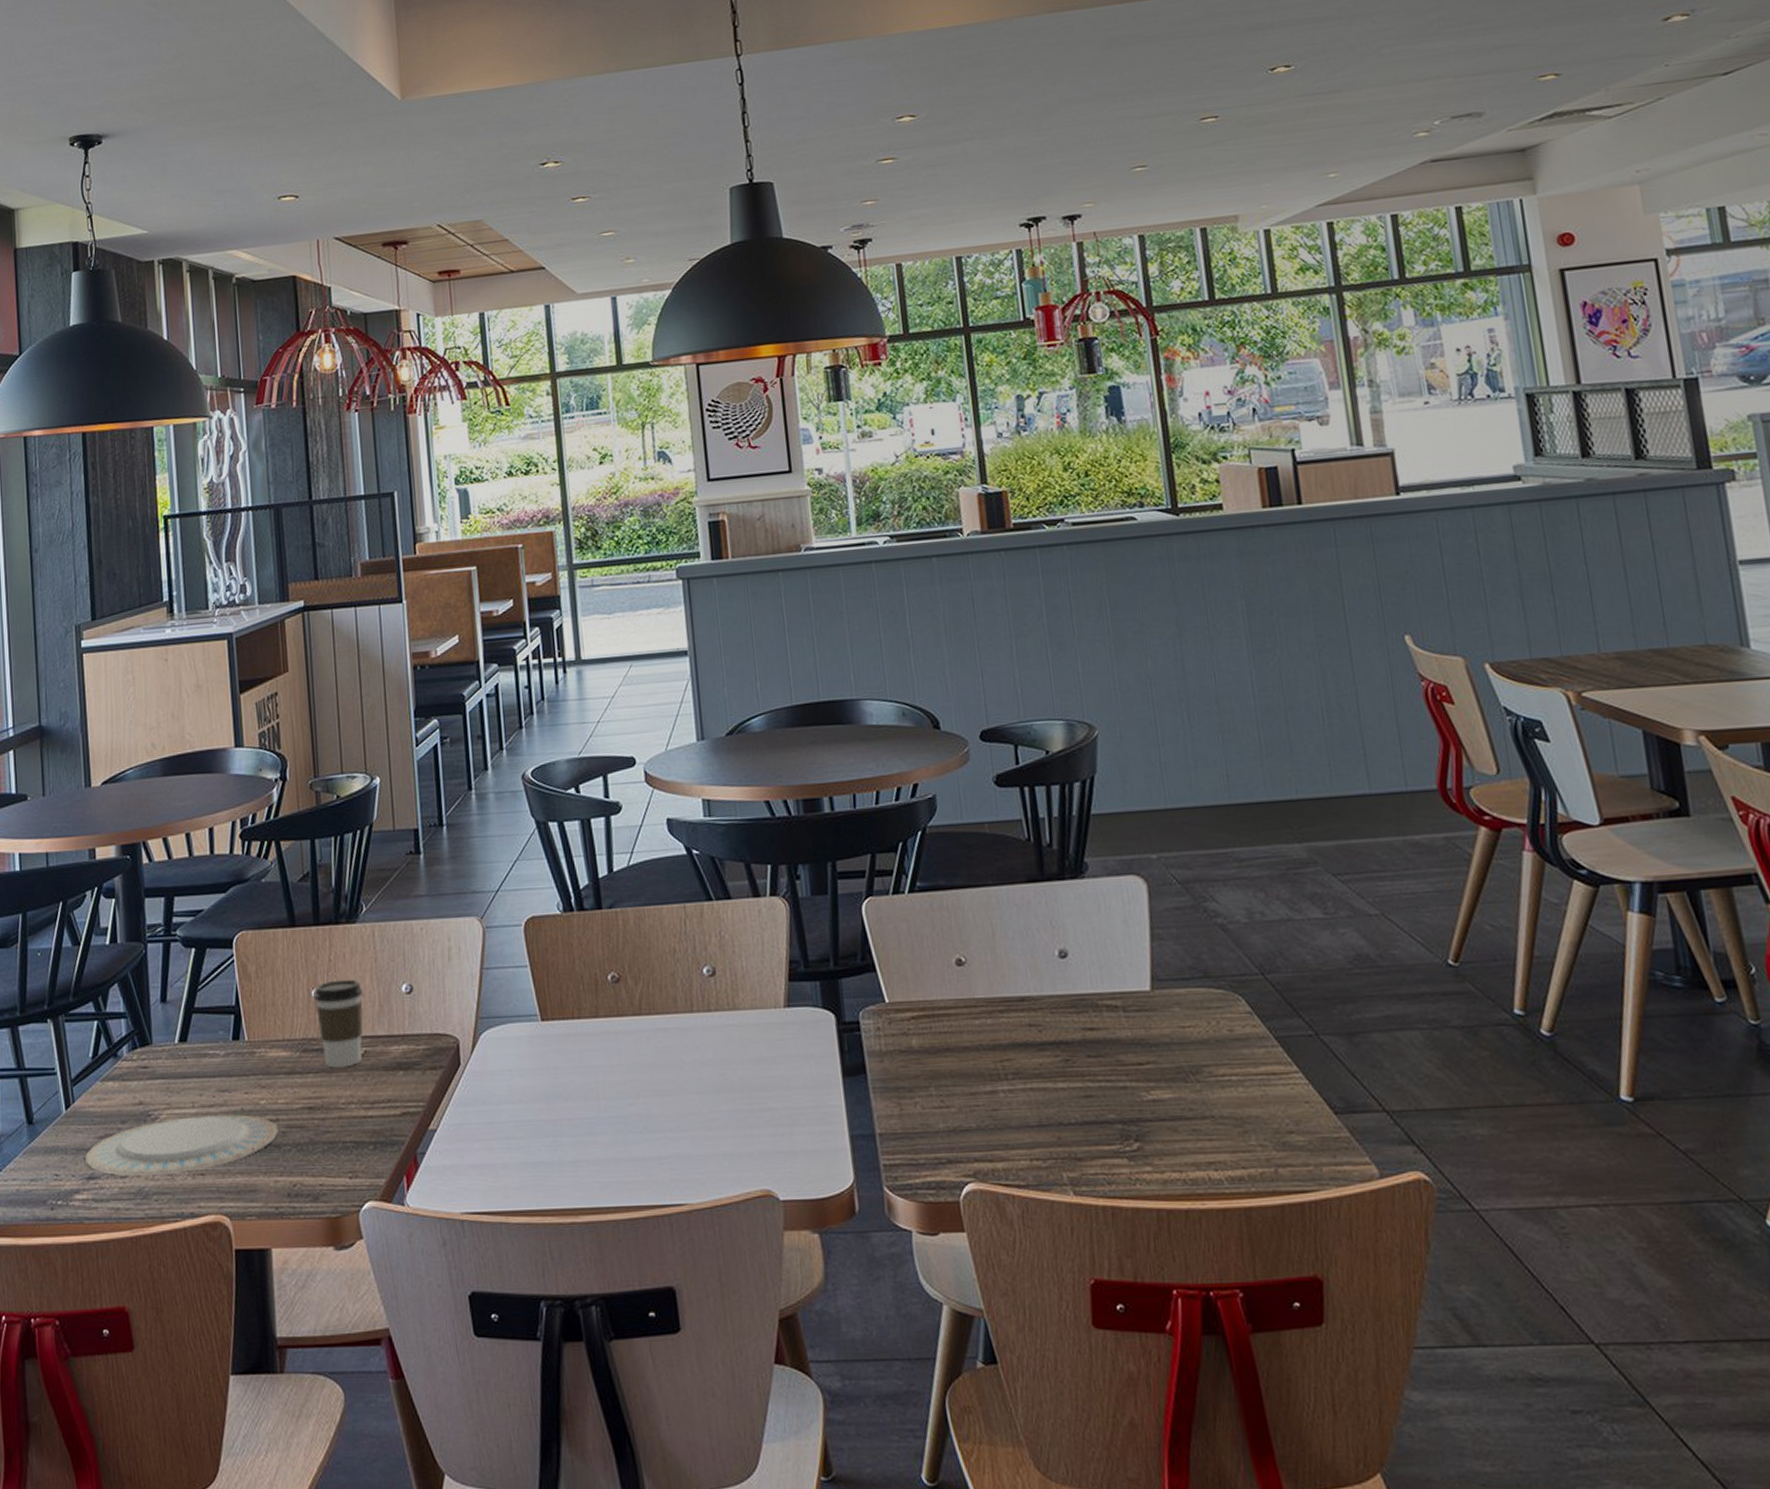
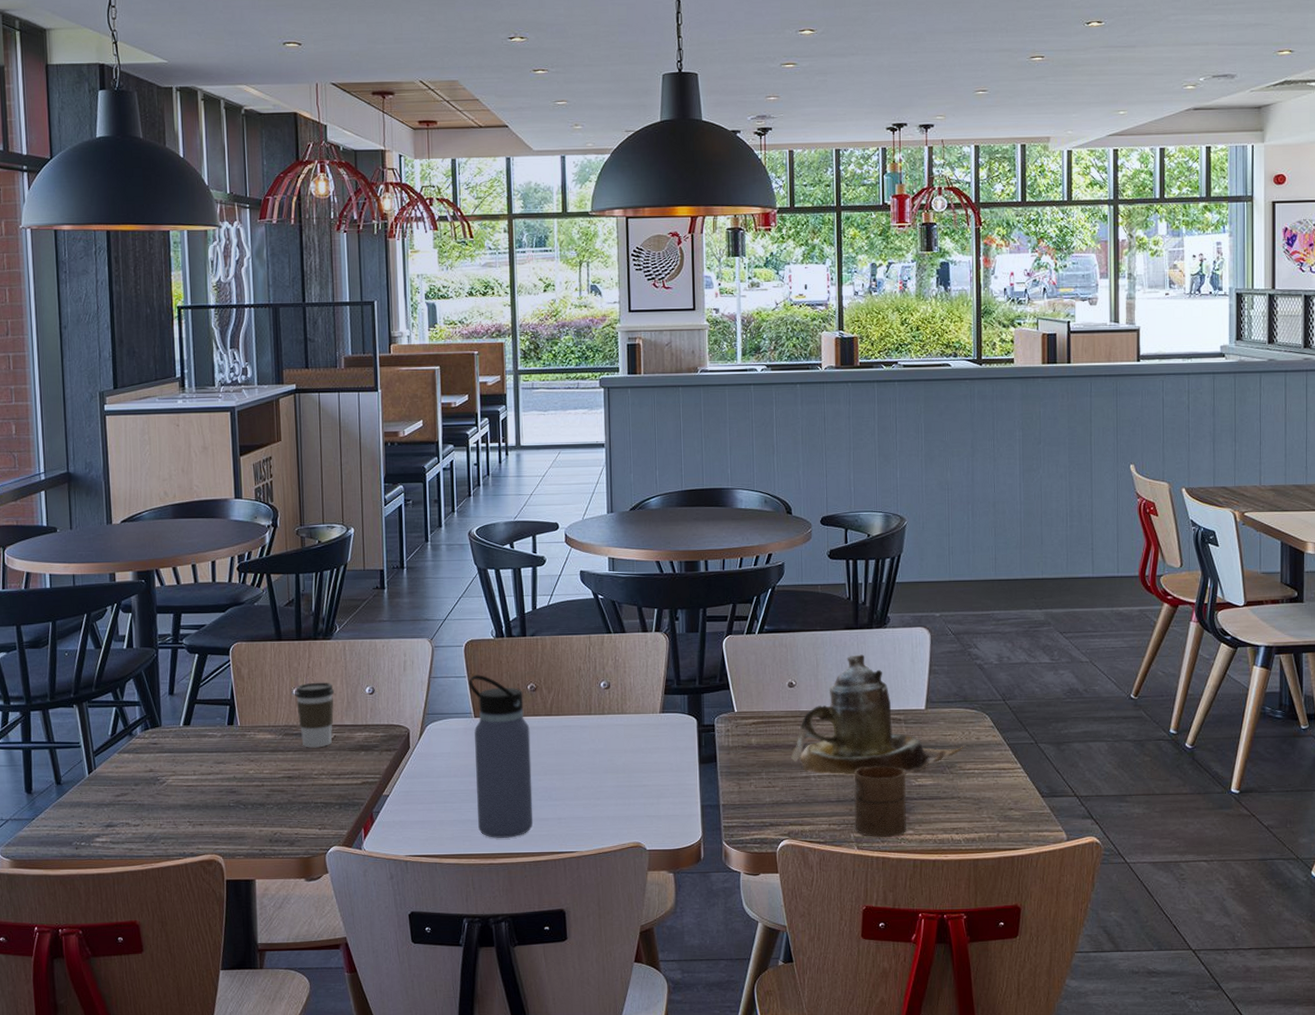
plate: present [85,1114,278,1177] -> none [105,780,263,826]
water bottle: none [531,963,626,1187] -> present [468,675,533,838]
teapot: none [968,916,1214,1088] -> present [791,654,965,775]
cup: none [1058,1073,1142,1179] -> present [854,766,906,838]

